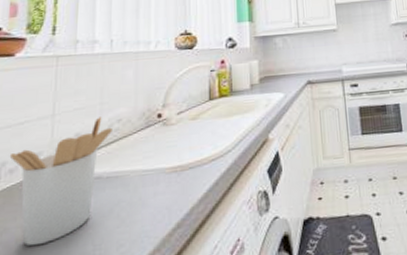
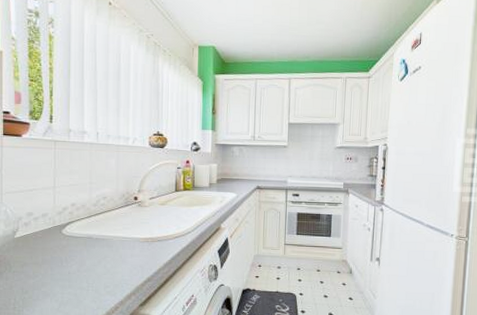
utensil holder: present [9,116,112,247] -> none [24,193,99,278]

